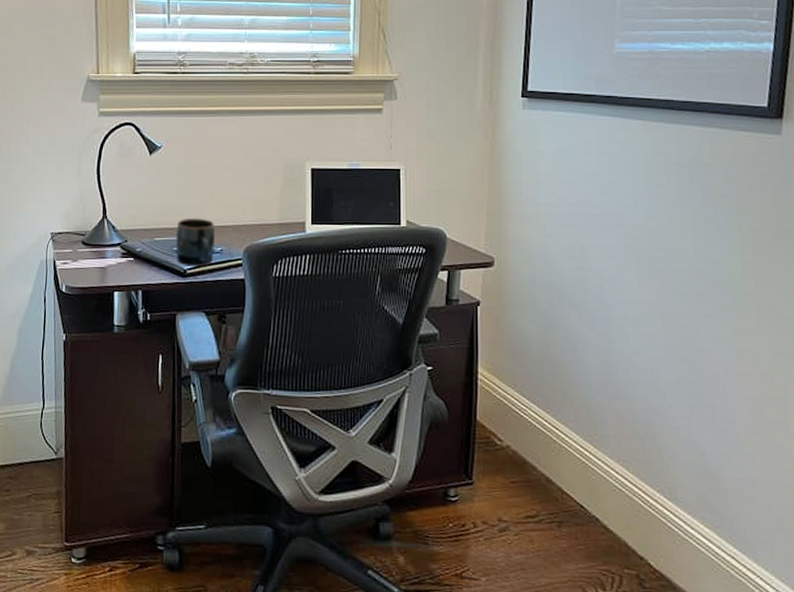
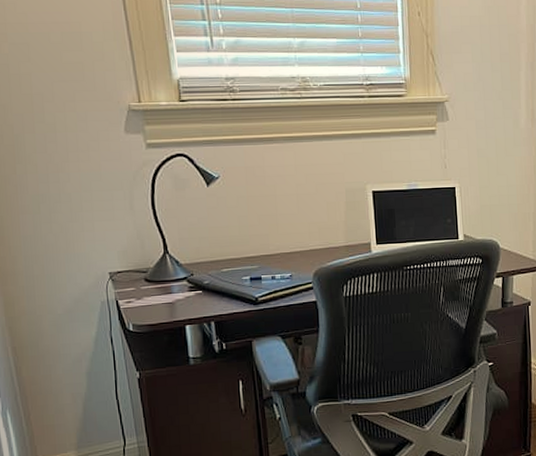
mug: present [175,218,215,268] -> none [243,246,284,295]

